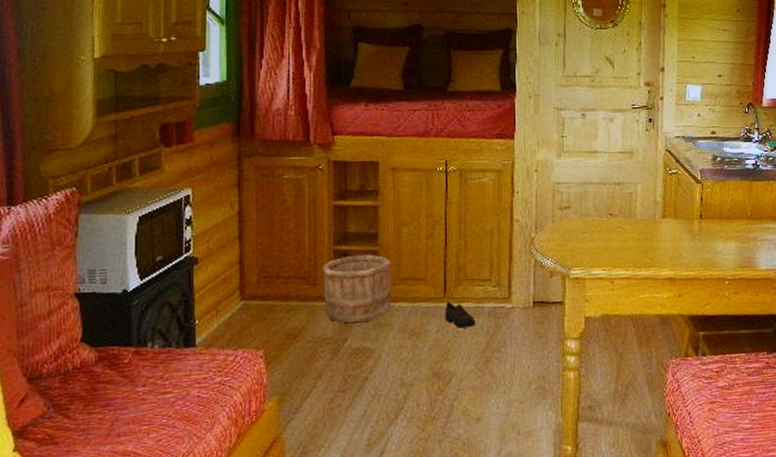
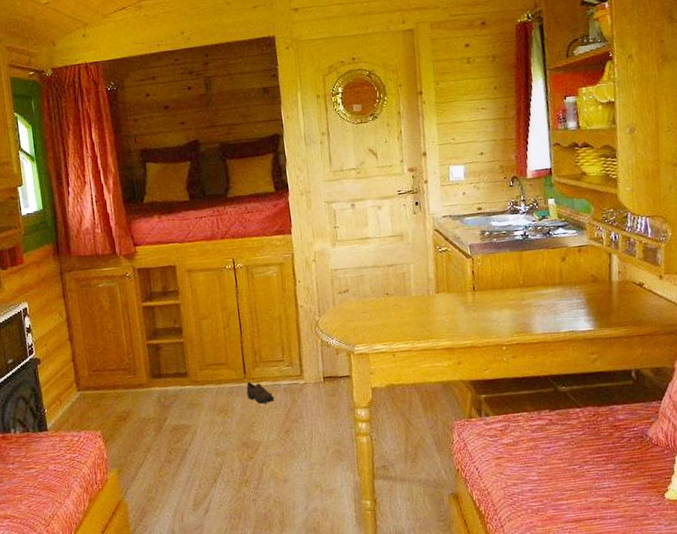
wooden bucket: present [321,254,392,323] -> none [139,346,200,405]

